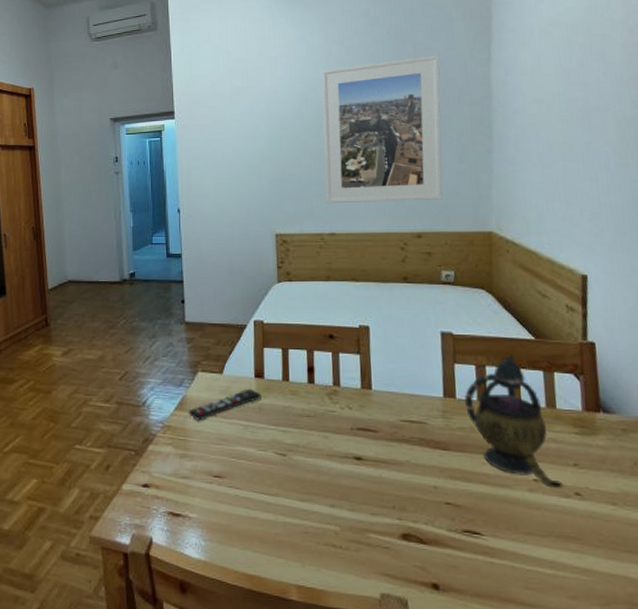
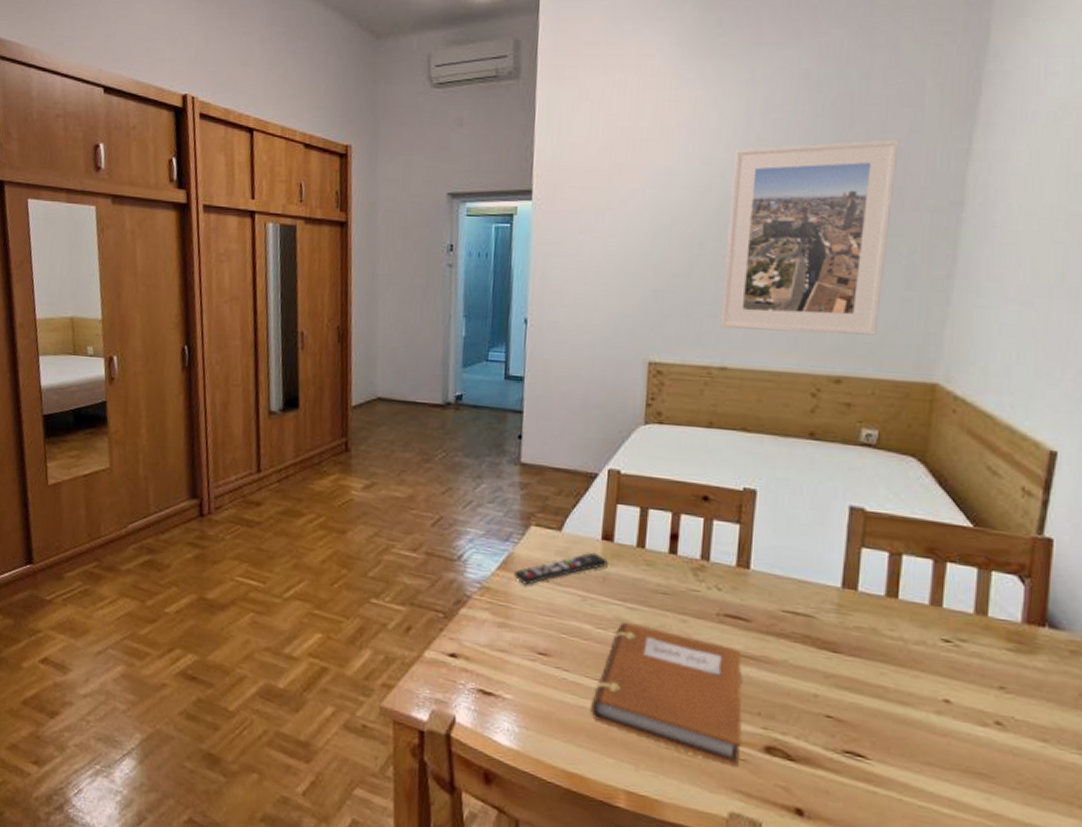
notebook: none [260,442,383,554] -> present [591,622,742,767]
teapot: present [465,354,564,489] -> none [869,542,982,715]

